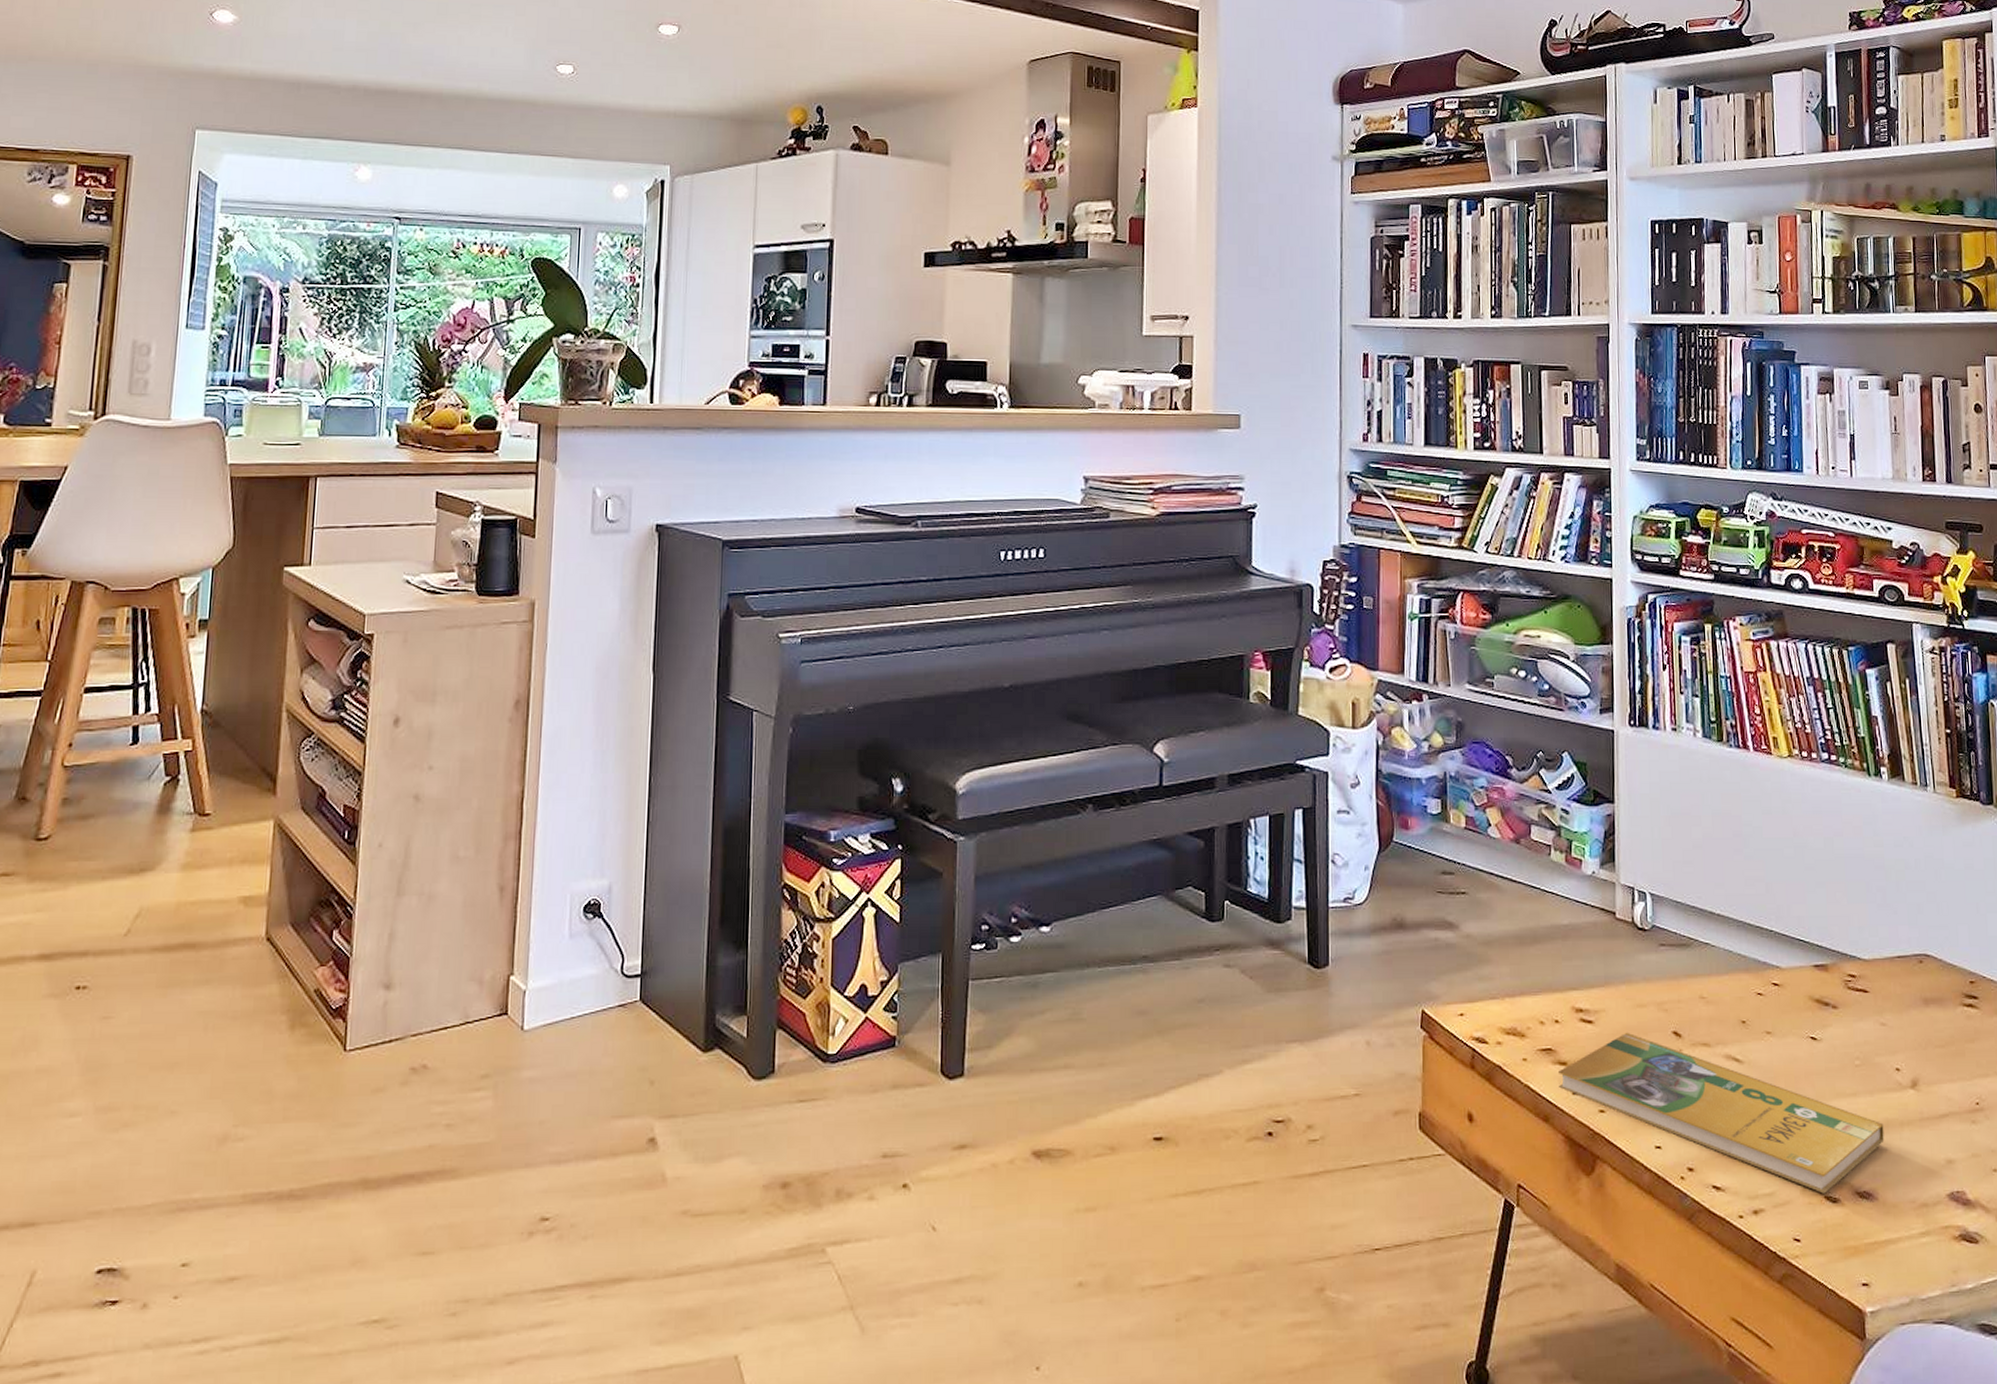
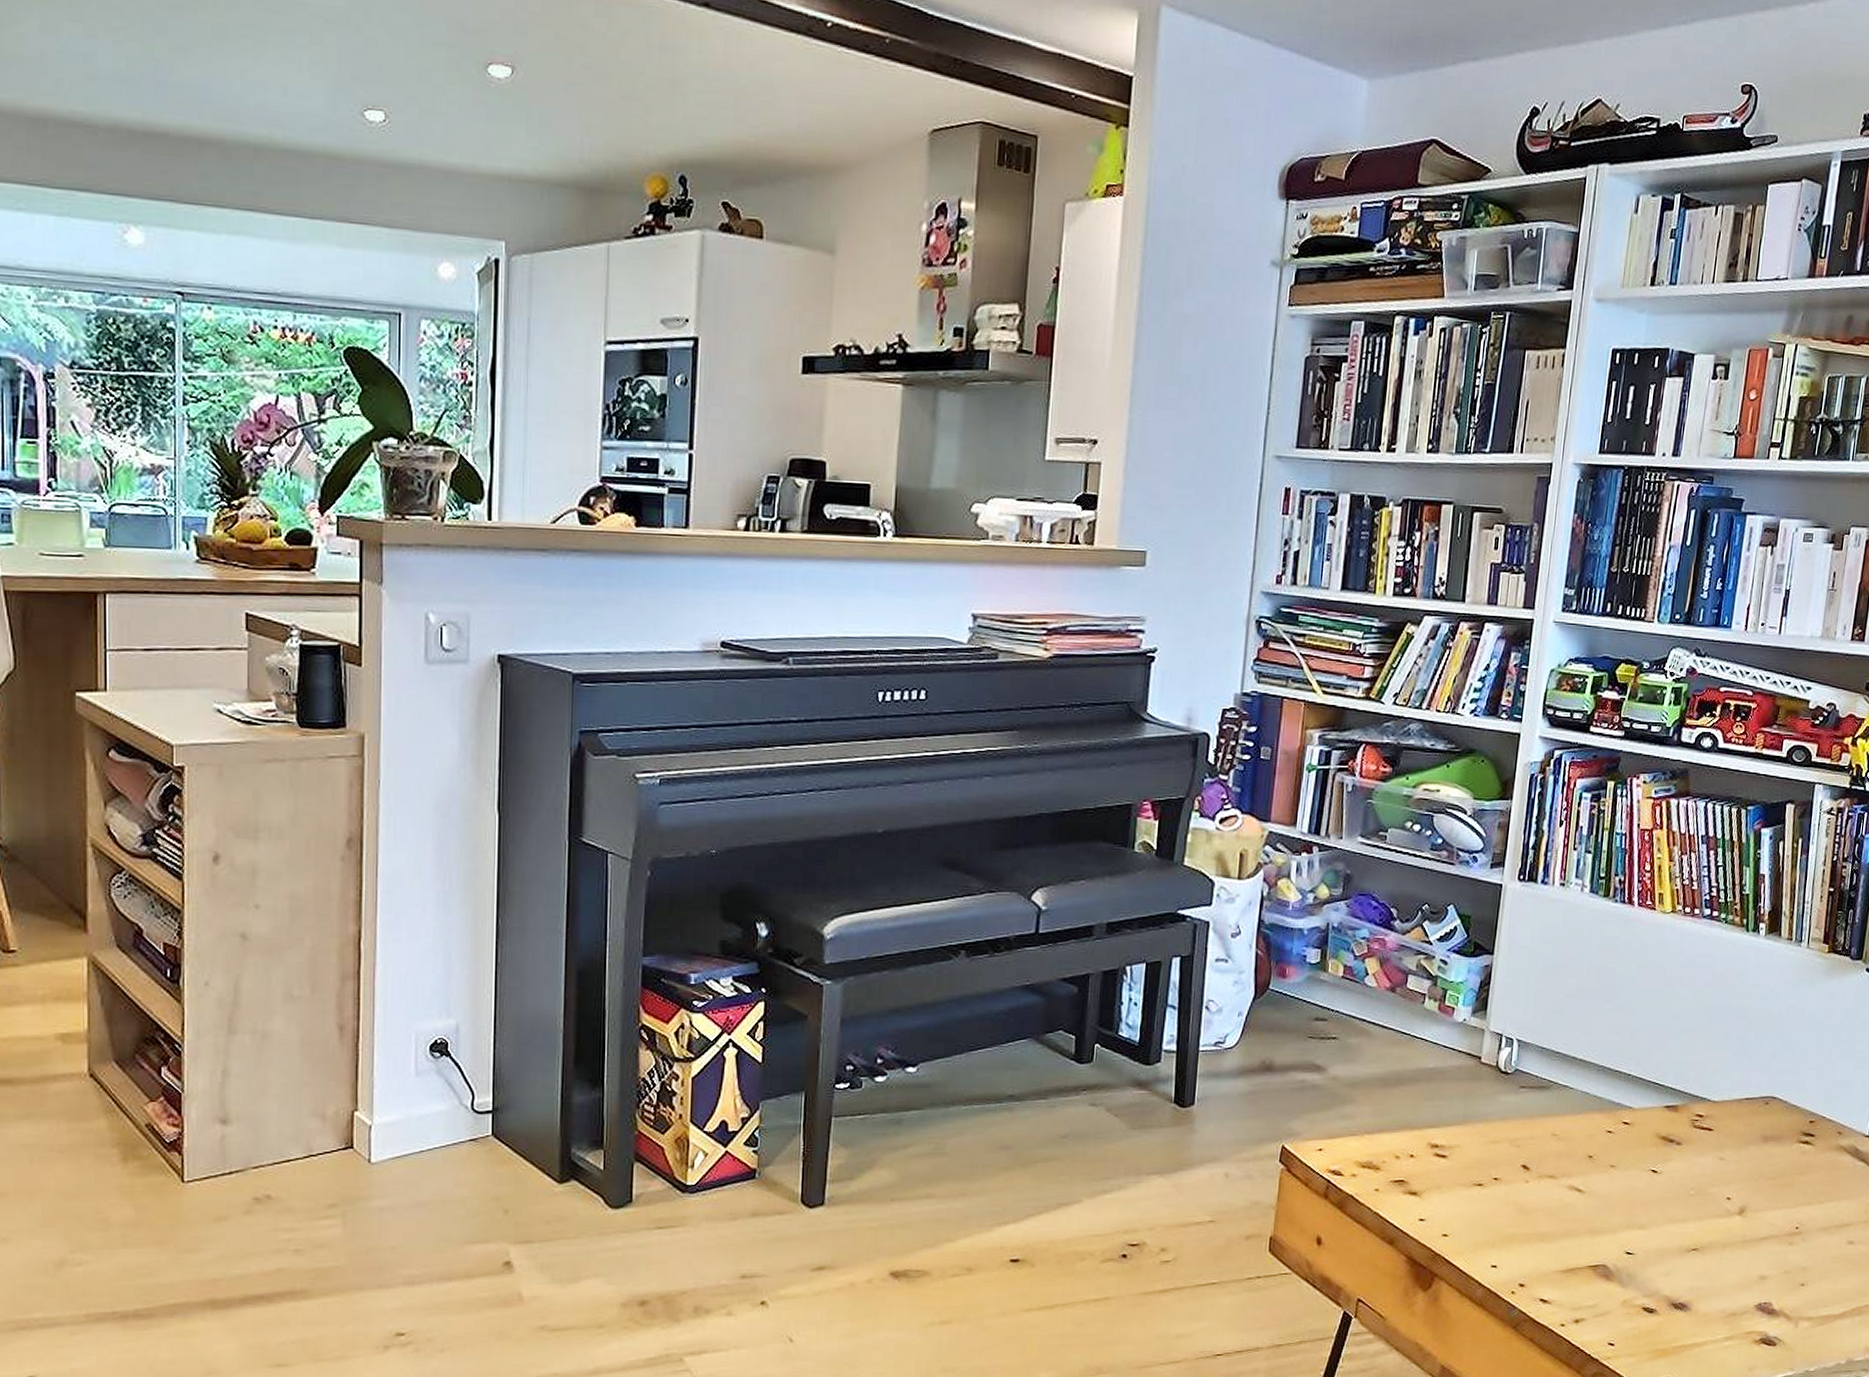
booklet: present [1558,1032,1884,1194] -> none [1407,1165,1707,1305]

